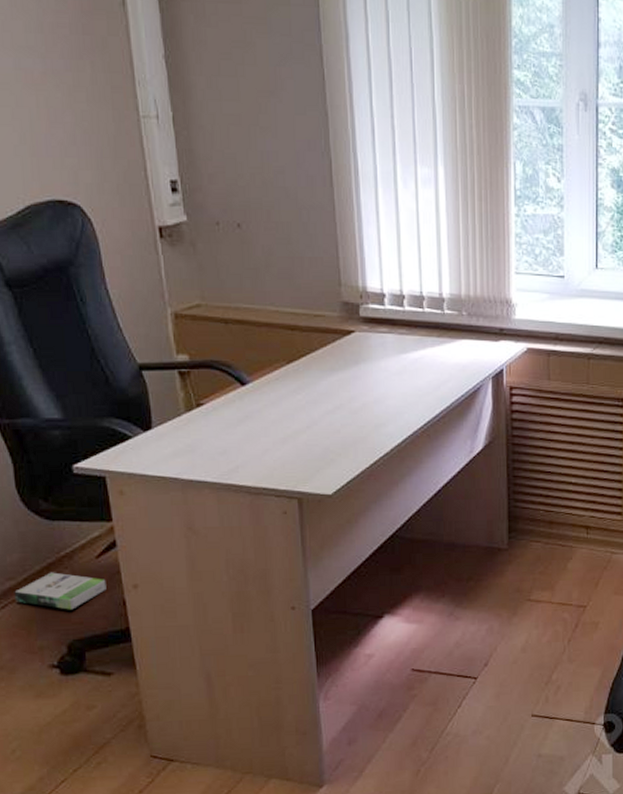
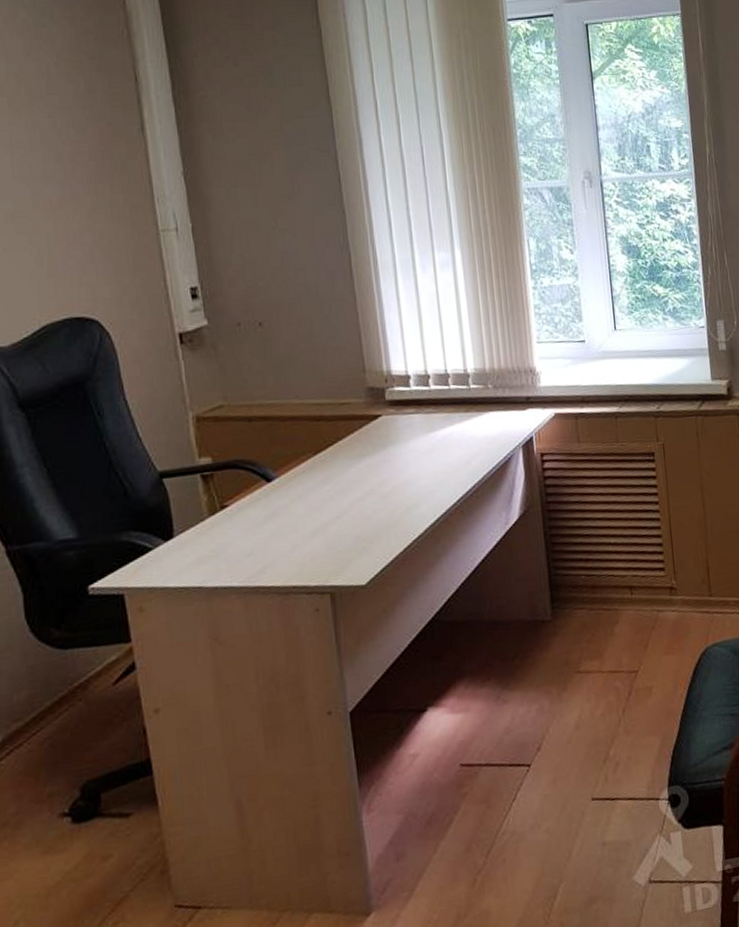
box: present [14,572,106,610] -> none [21,706,125,748]

